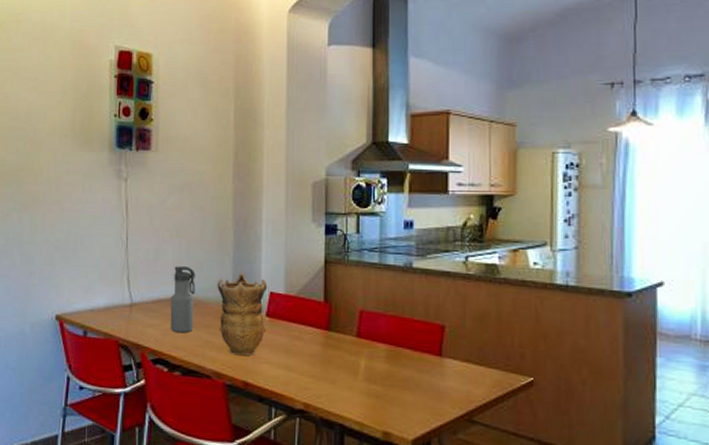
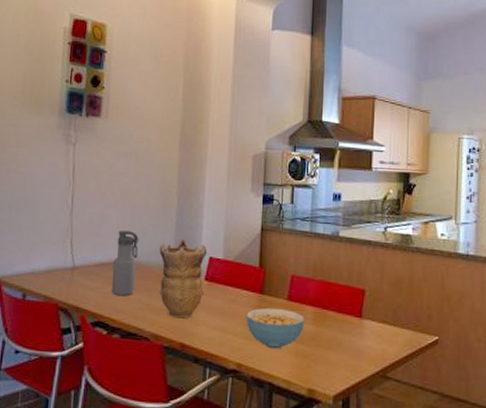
cereal bowl: none [312,345,377,389] -> present [246,307,305,349]

